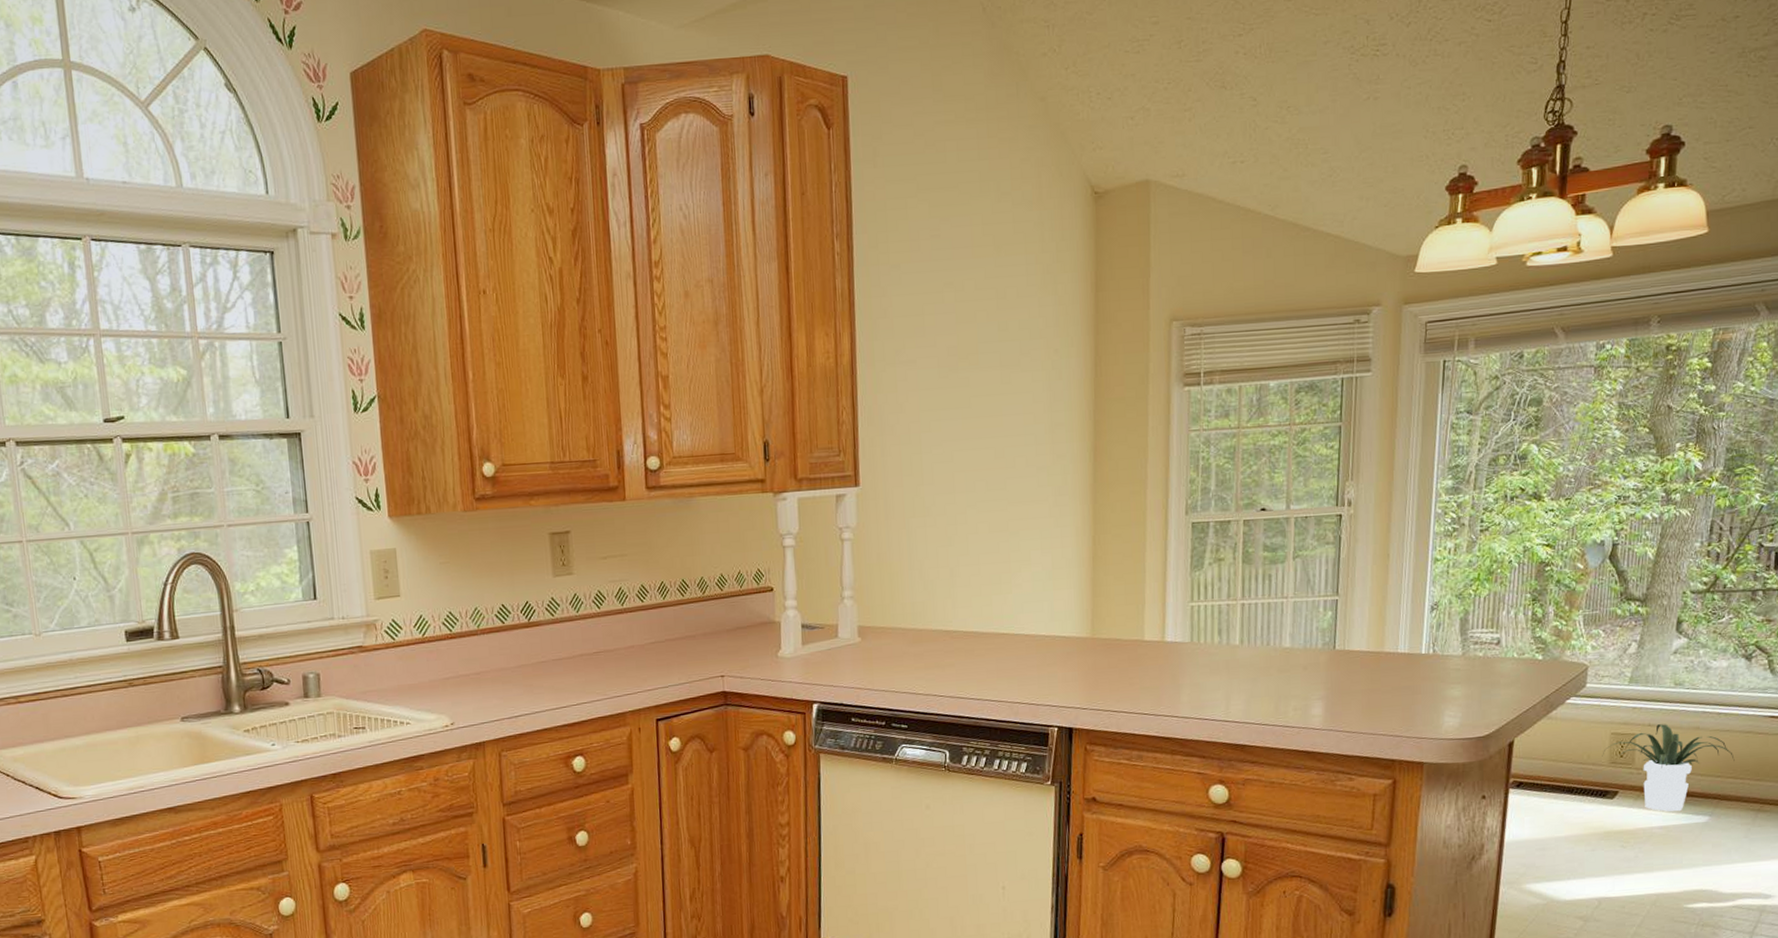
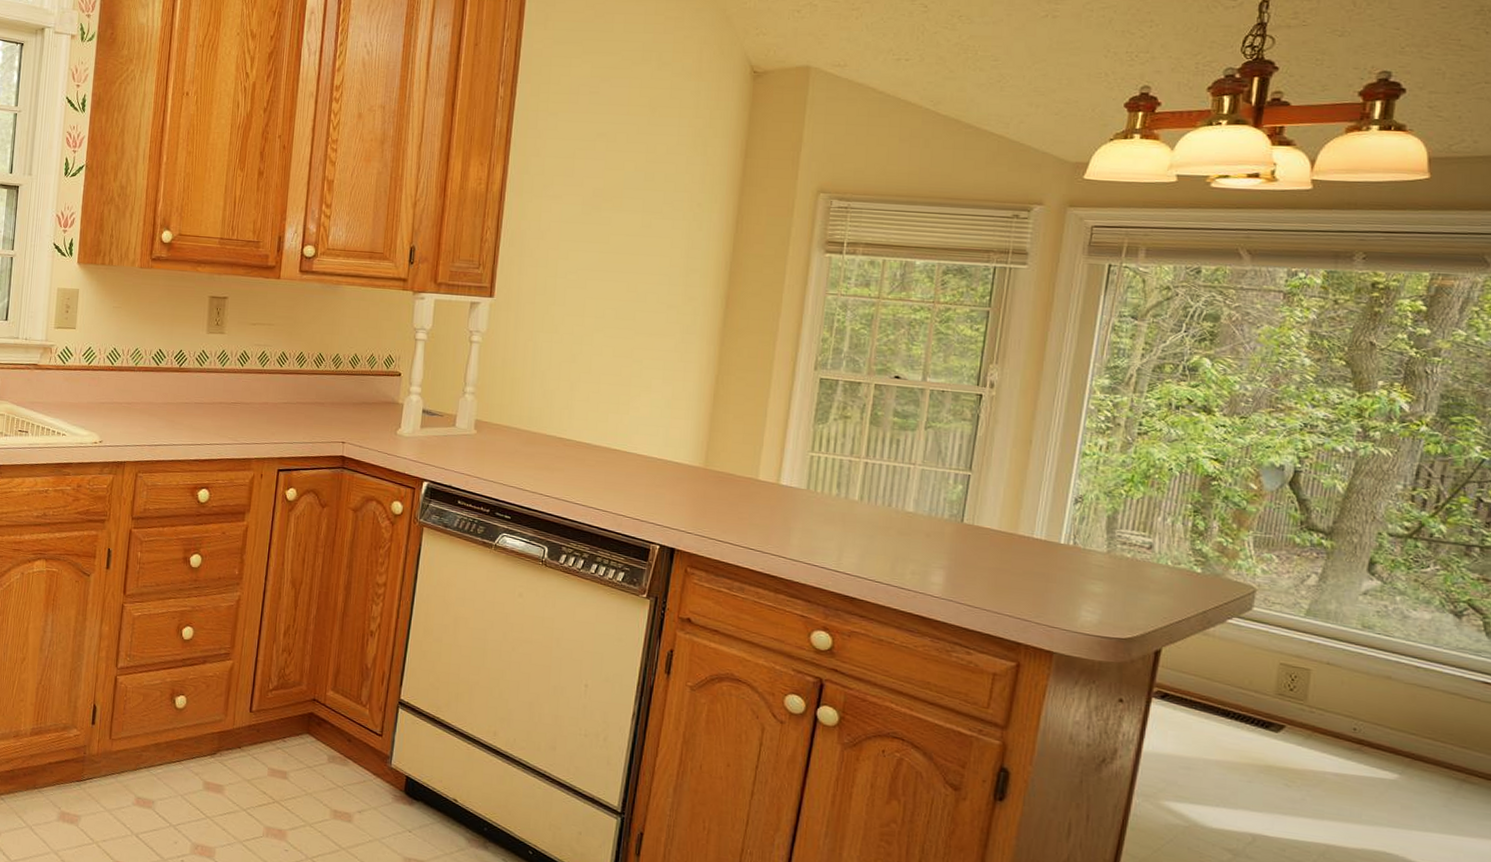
potted plant: present [1602,724,1735,812] -> none [1267,665,1435,762]

